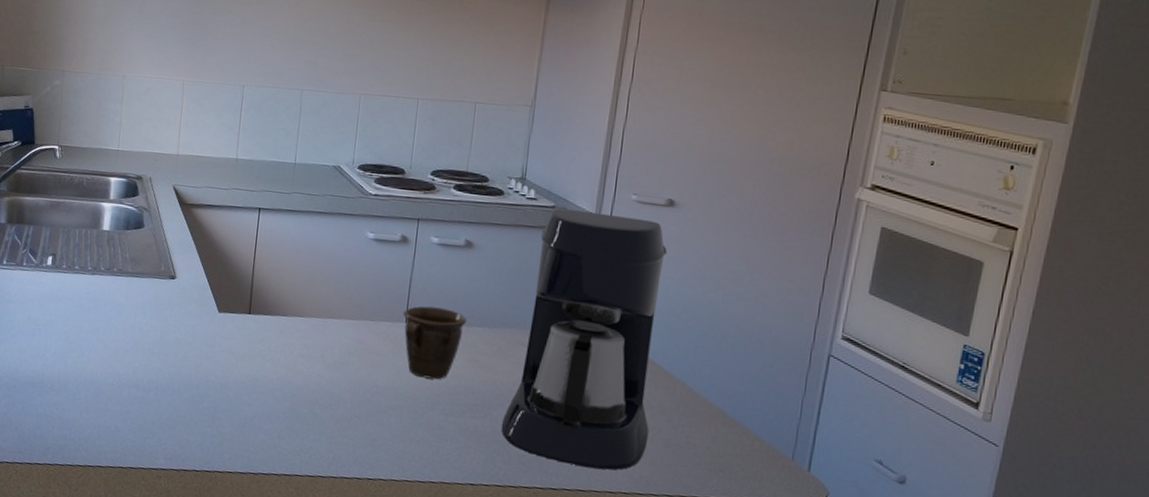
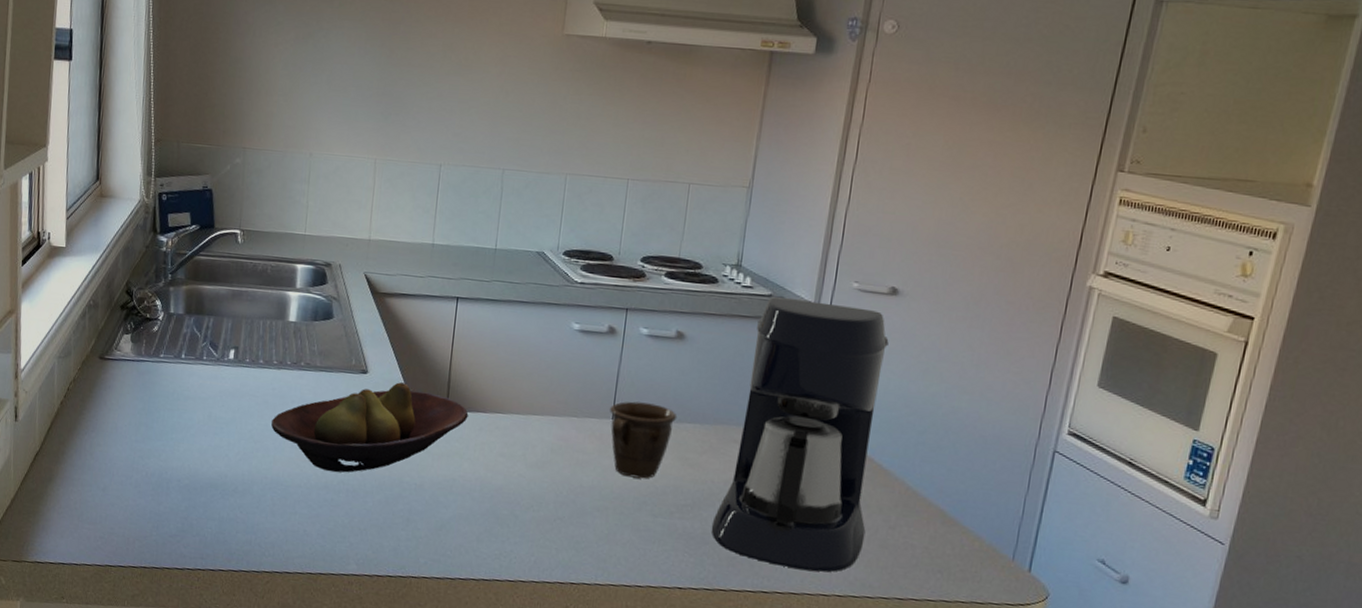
fruit bowl: none [86,287,270,372] -> present [271,382,469,473]

